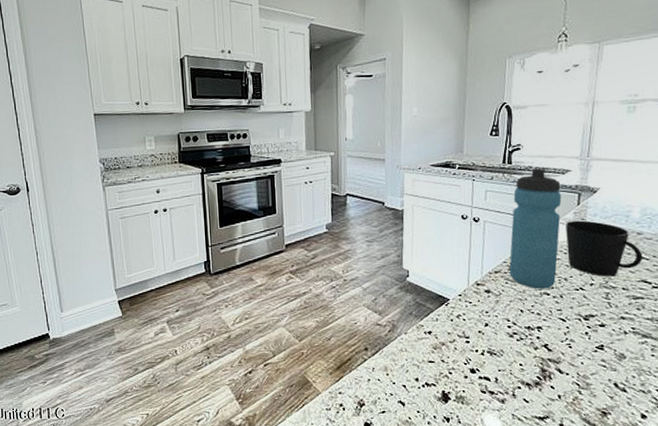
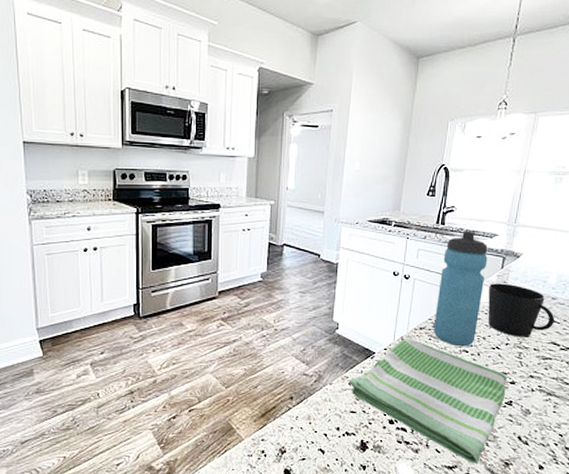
dish towel: none [424,281,596,413] -> present [348,336,507,463]

